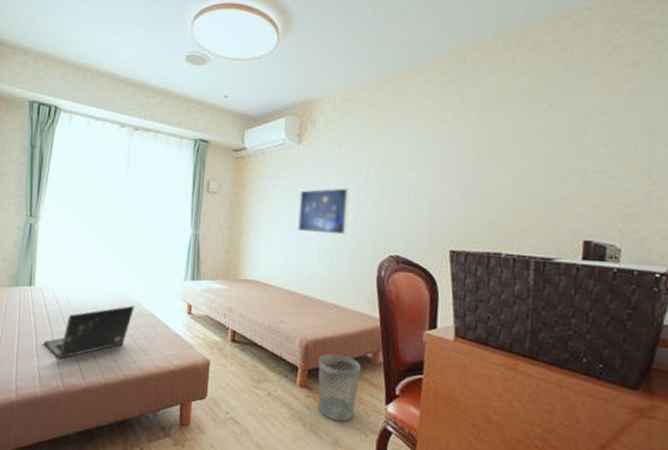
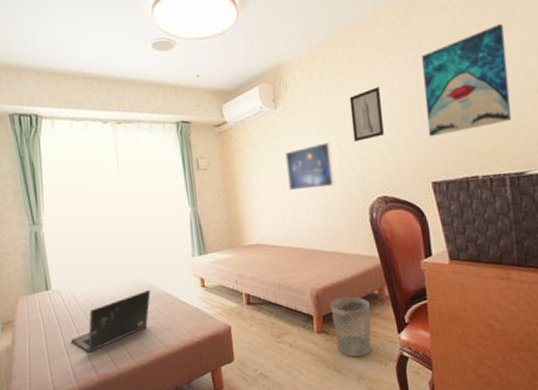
wall art: none [374,141,411,194] -> present [349,87,384,143]
wall art: none [455,98,555,203] -> present [422,24,512,137]

